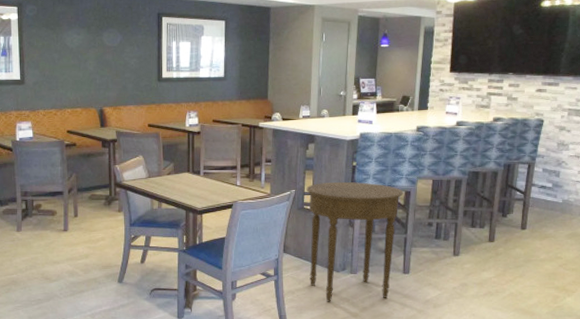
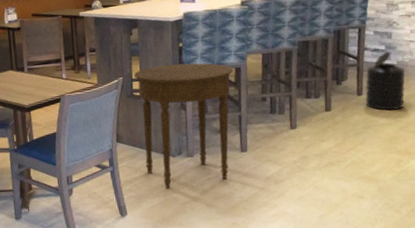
trash can: none [529,189,570,247] -> present [365,51,406,111]

